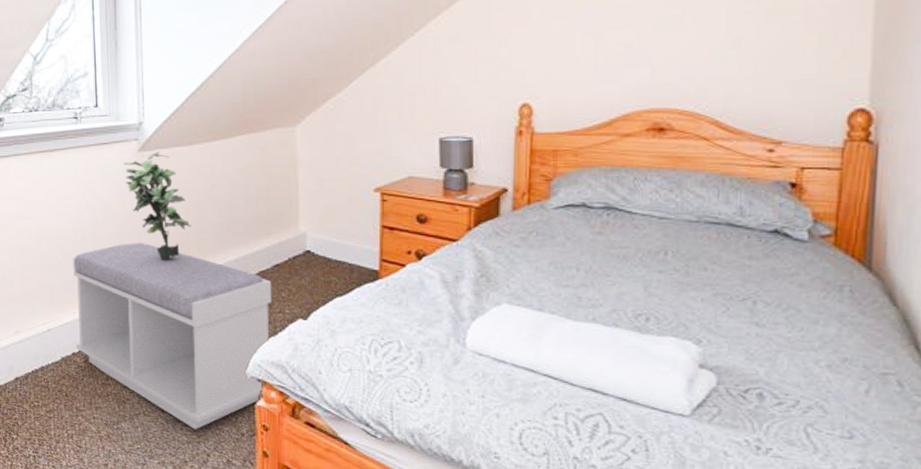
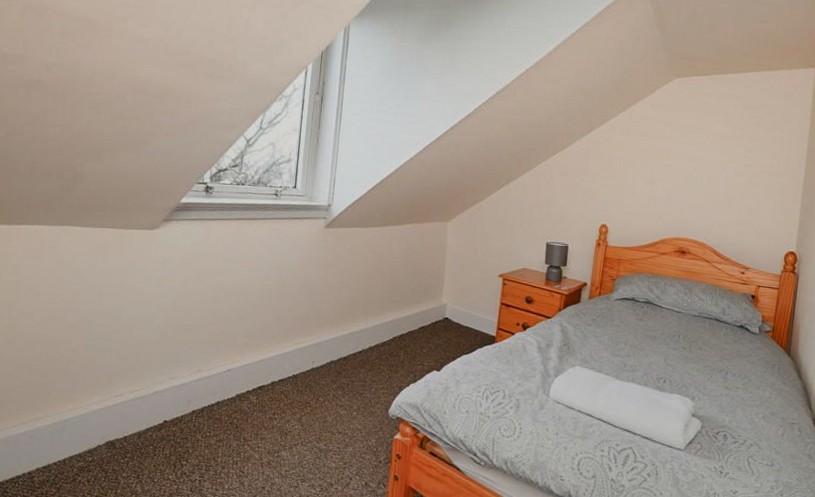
bench: present [73,242,272,430] -> none [251,301,417,458]
potted plant: present [124,151,191,260] -> none [310,229,360,317]

